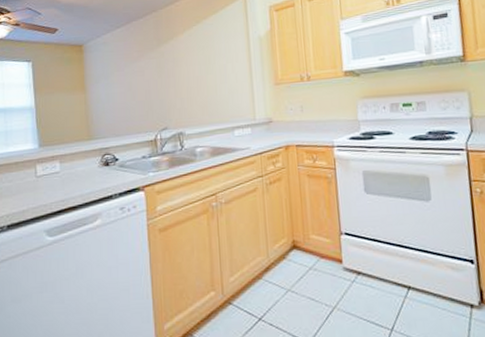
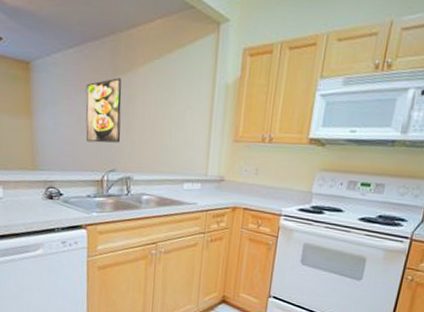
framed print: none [134,46,170,106] -> present [86,78,122,143]

